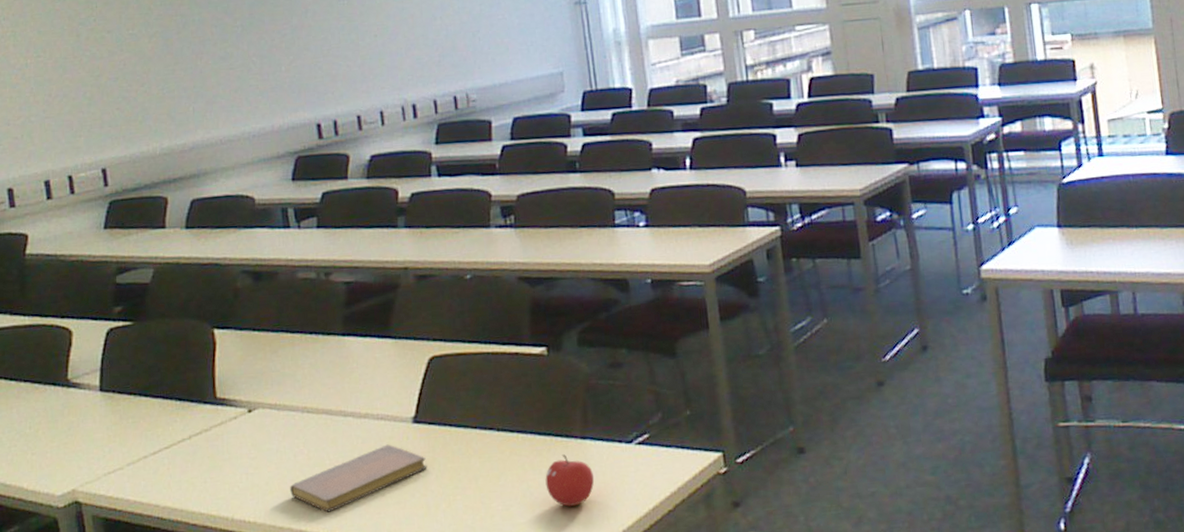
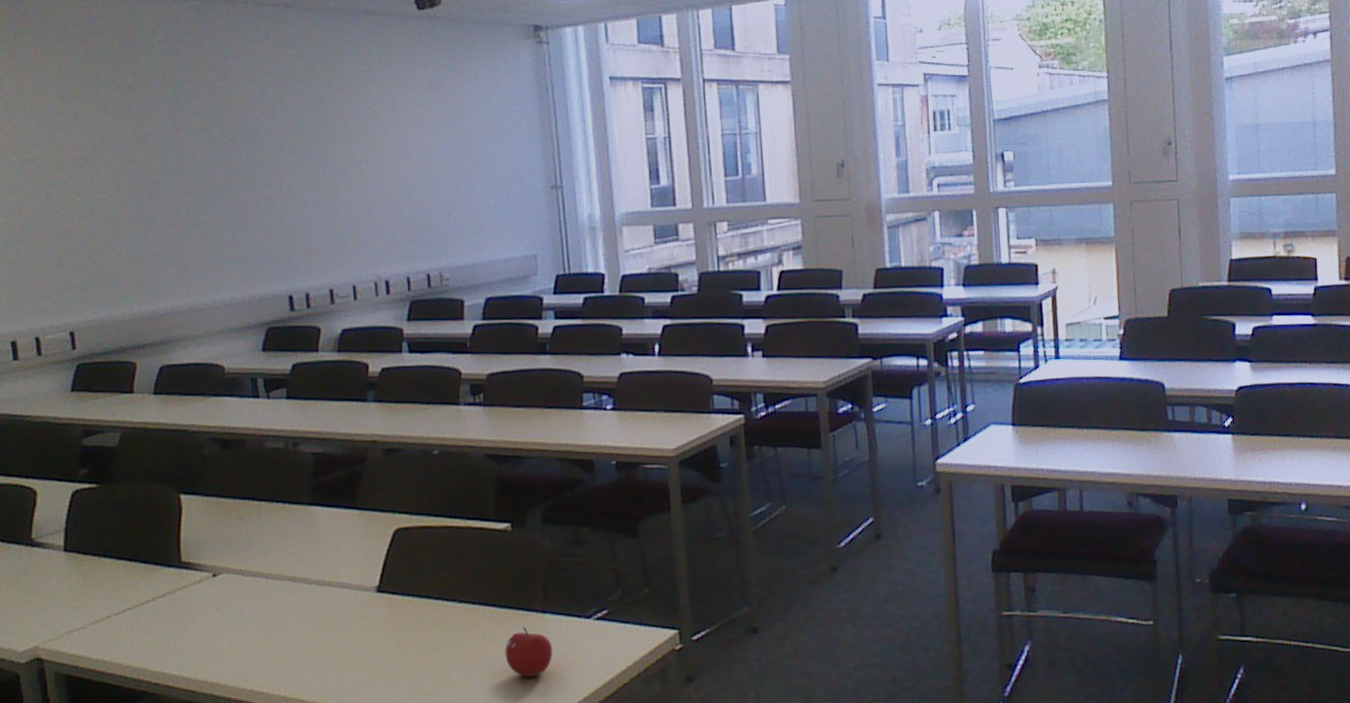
notebook: present [290,444,427,512] -> none [253,612,389,676]

